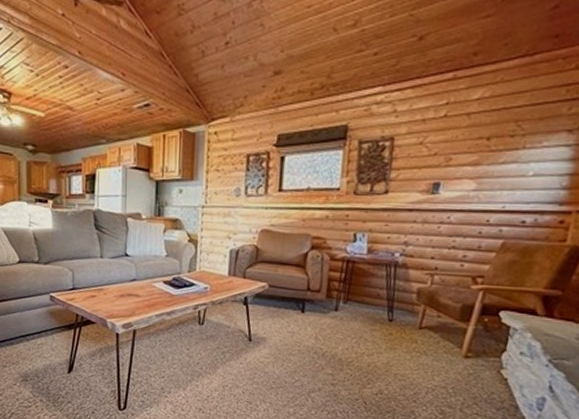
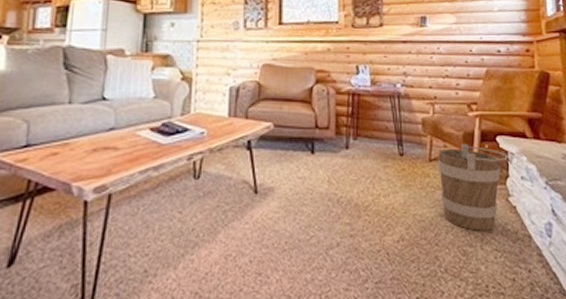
bucket: none [425,315,510,397] -> present [437,143,508,231]

